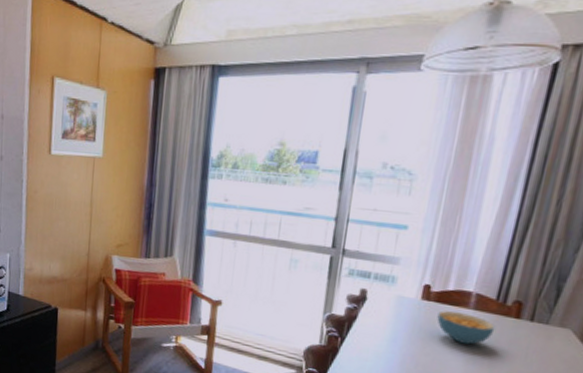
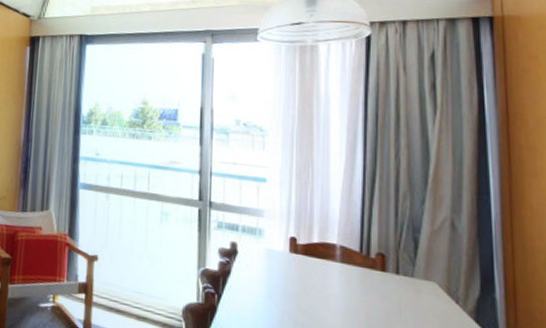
cereal bowl: present [437,310,496,345] -> none [307,264,365,300]

